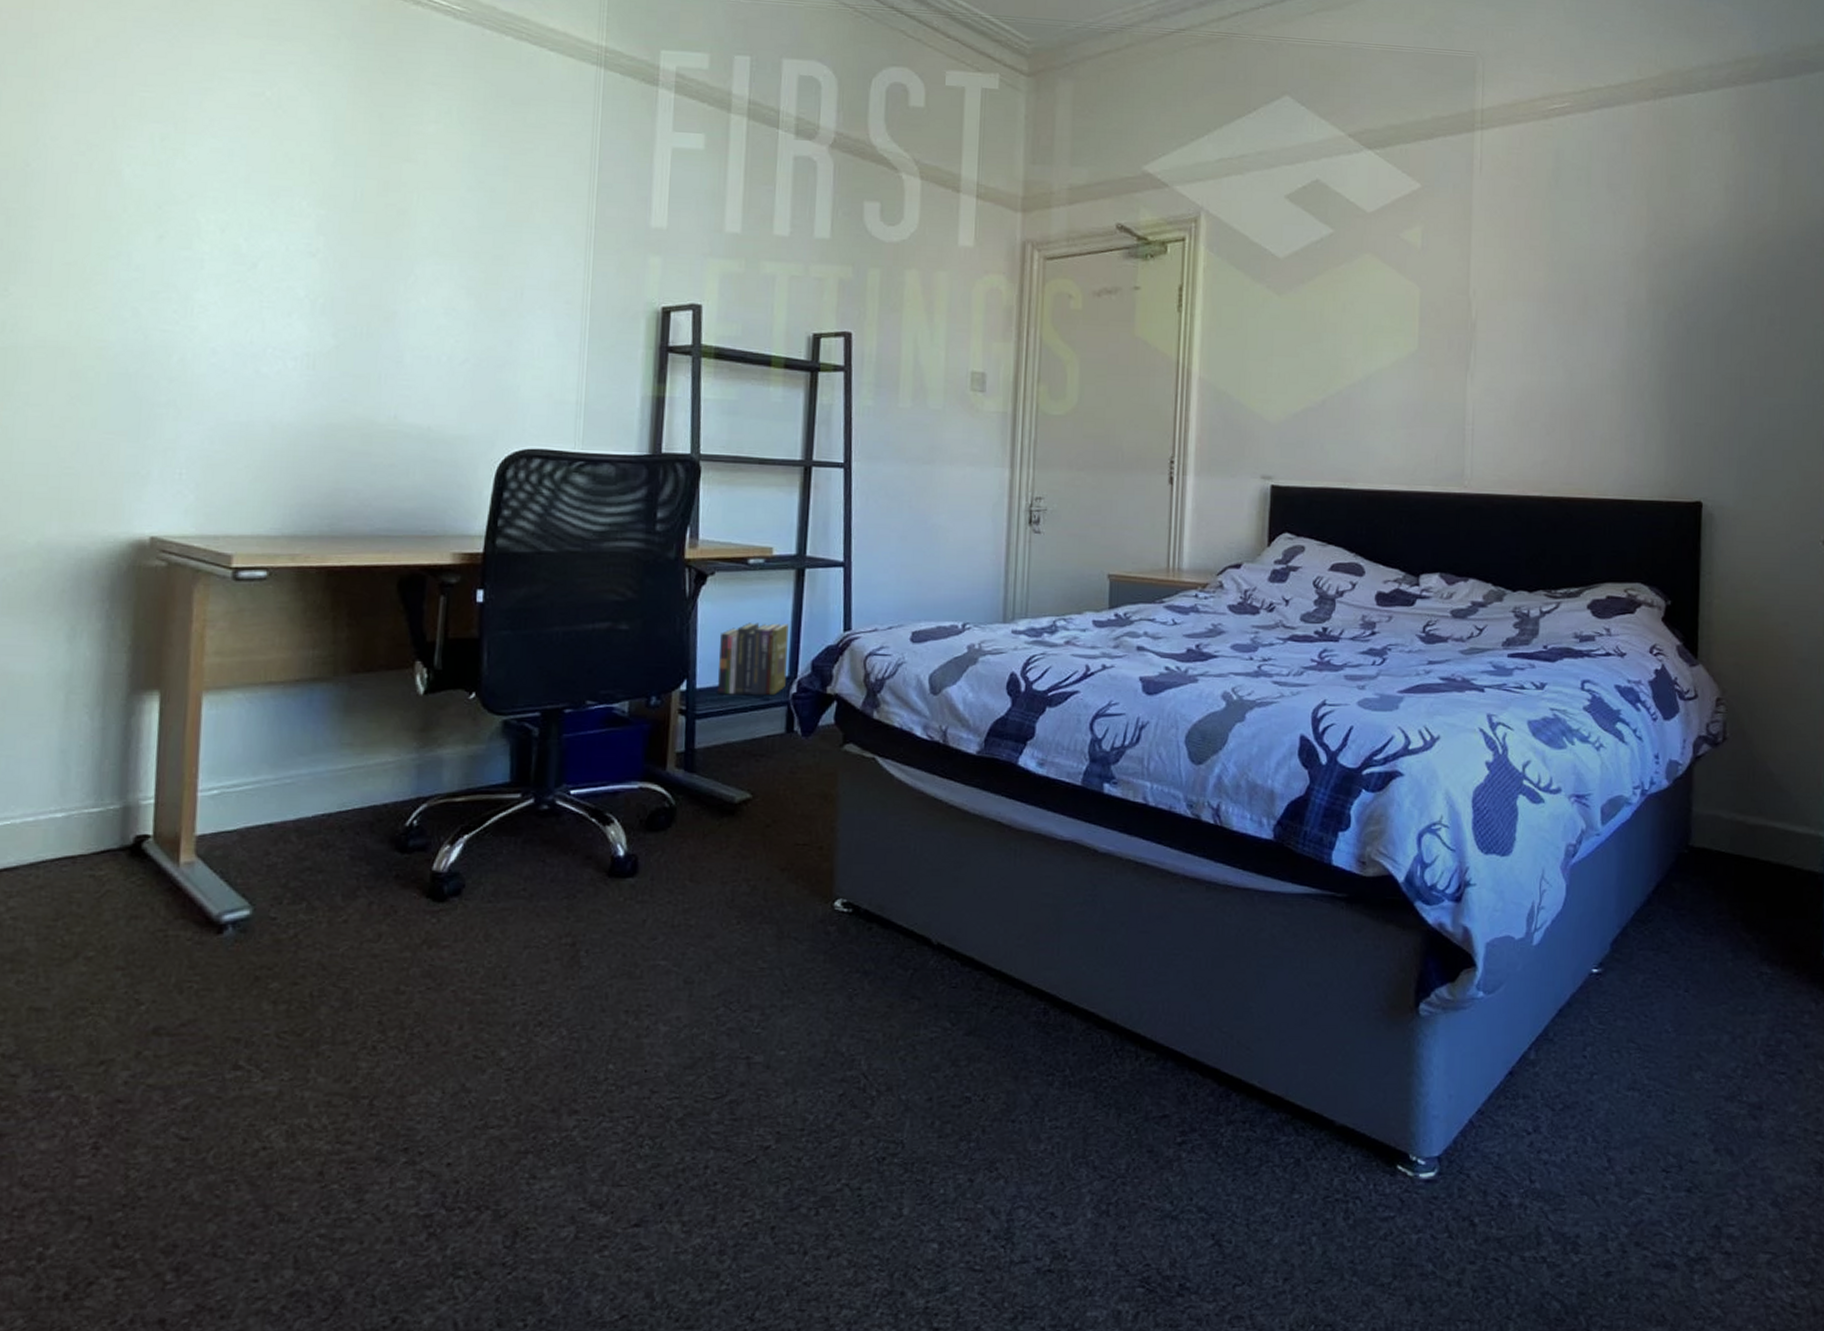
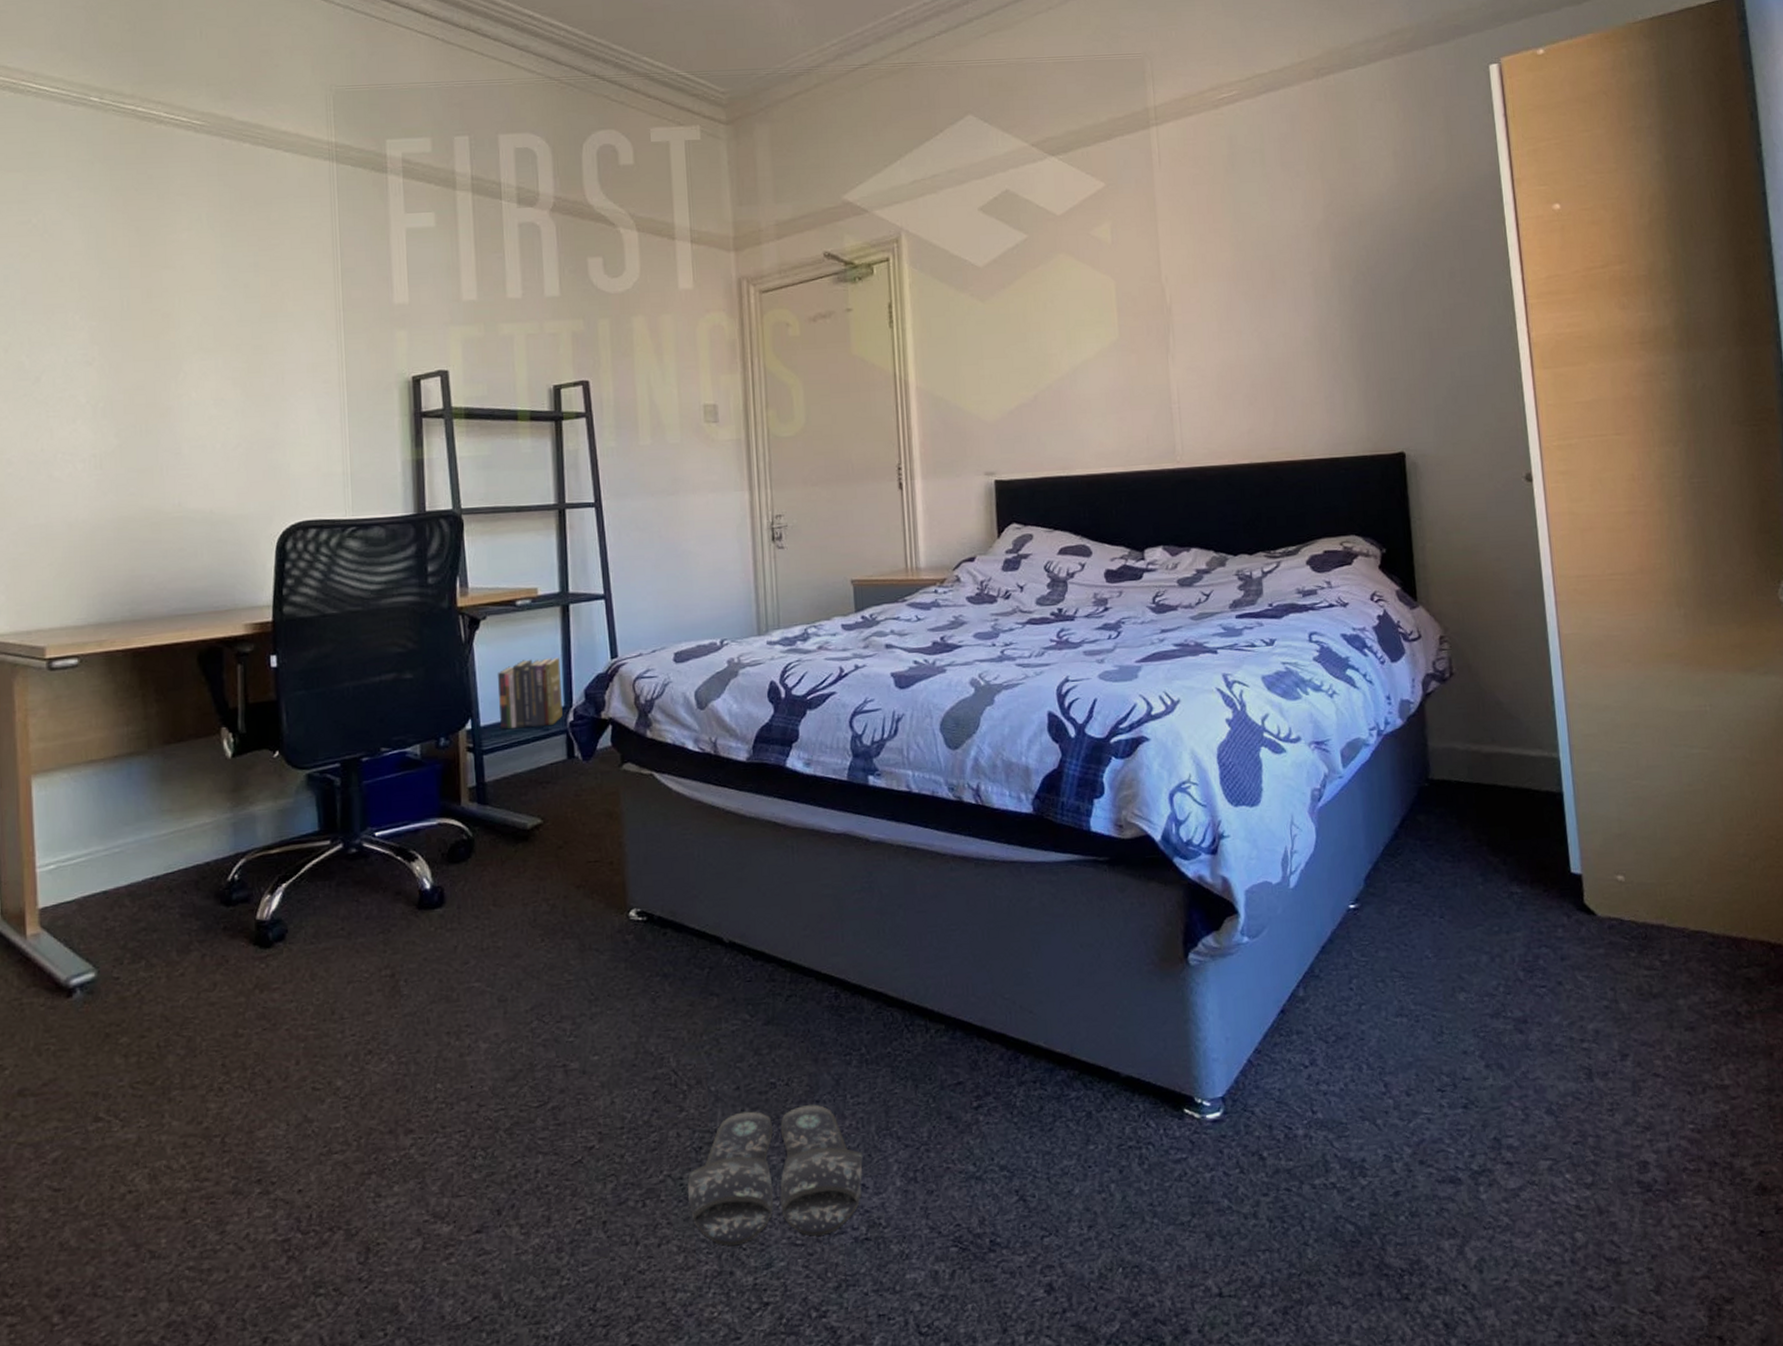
slippers: none [865,1124,1054,1266] -> present [688,1104,863,1246]

